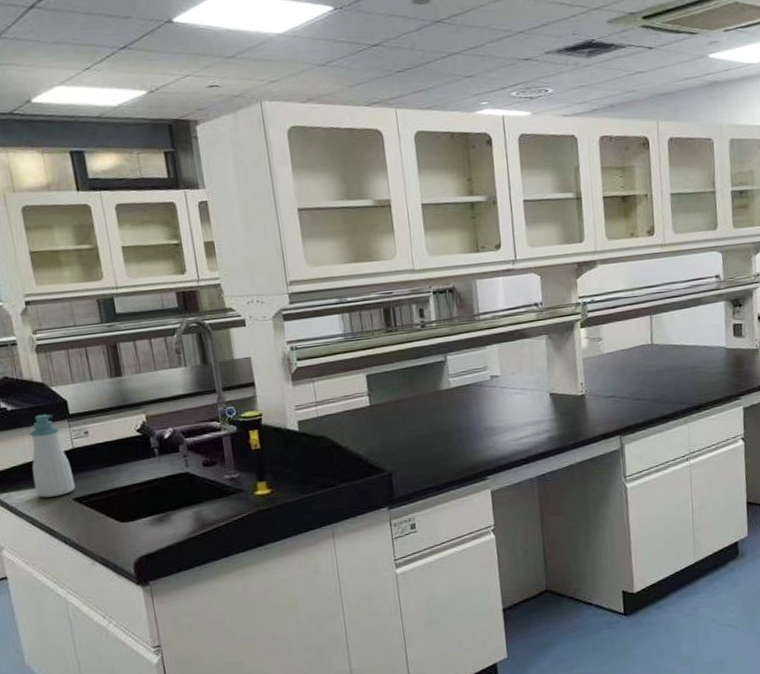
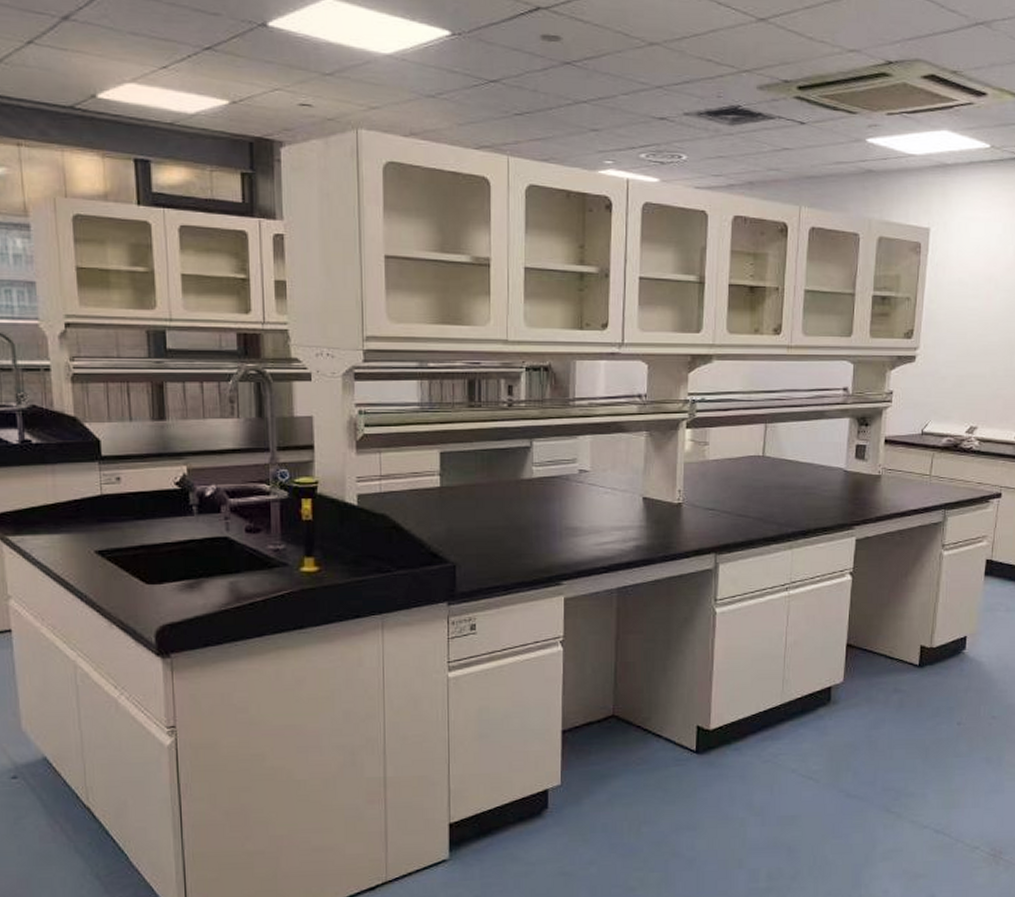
soap bottle: present [28,414,76,498] -> none [52,452,99,546]

